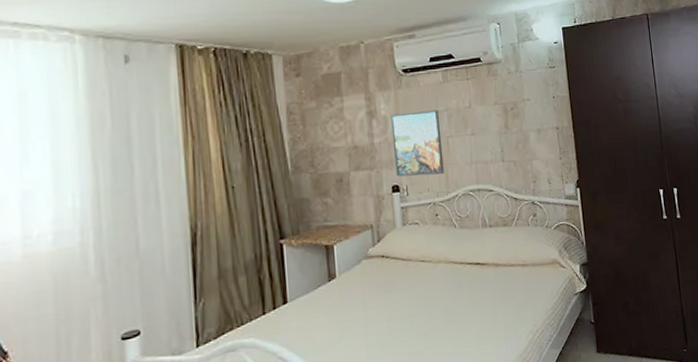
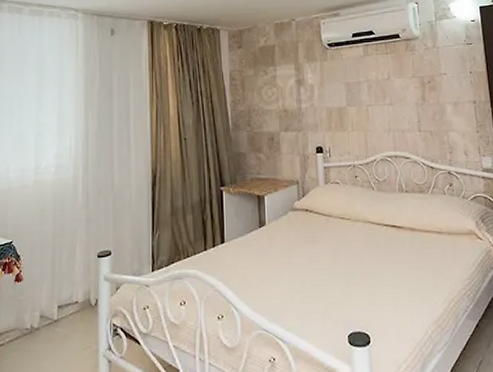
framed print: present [390,110,445,177] -> none [316,80,364,140]

